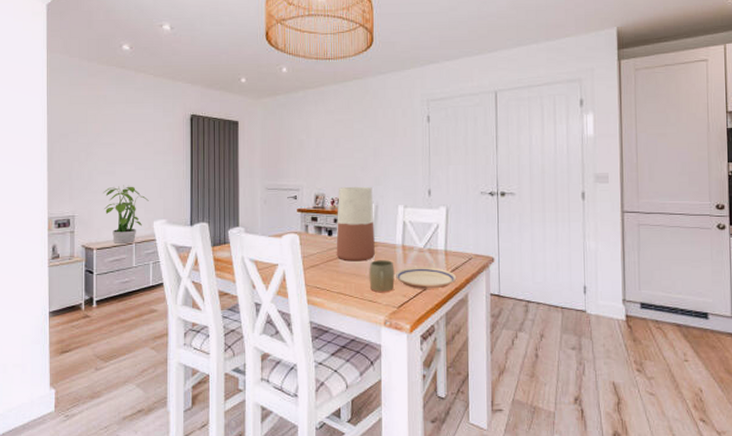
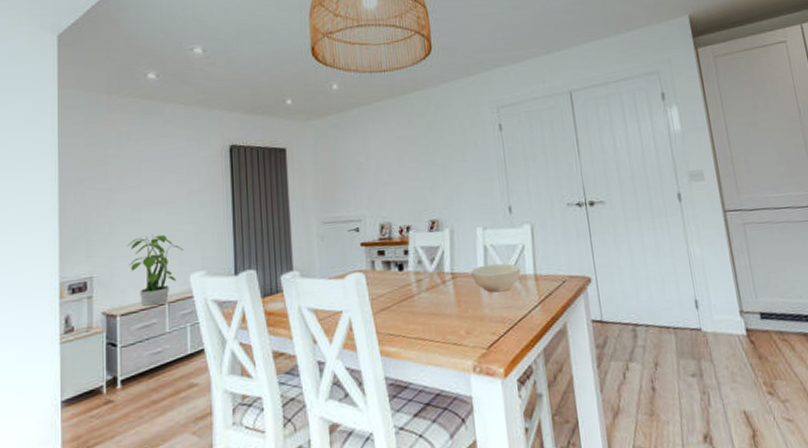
vase: present [336,186,375,262] -> none [406,210,455,299]
mug: present [369,260,395,293] -> none [449,292,481,333]
bowl: none [389,238,434,262] -> present [470,263,522,293]
plate: present [395,267,457,290] -> none [480,295,552,324]

